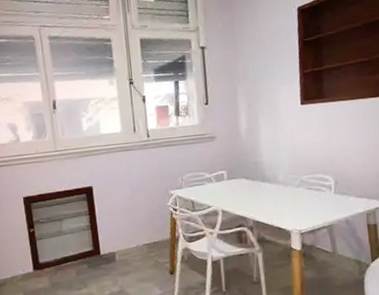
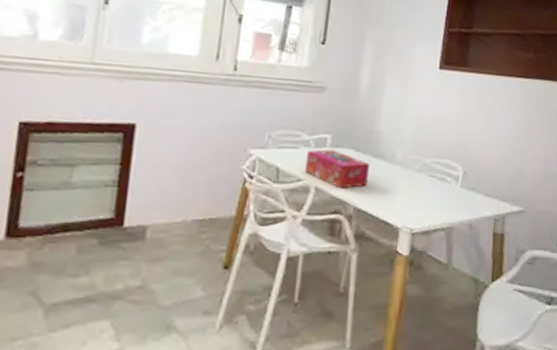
tissue box: none [211,181,260,209] -> present [304,149,371,189]

